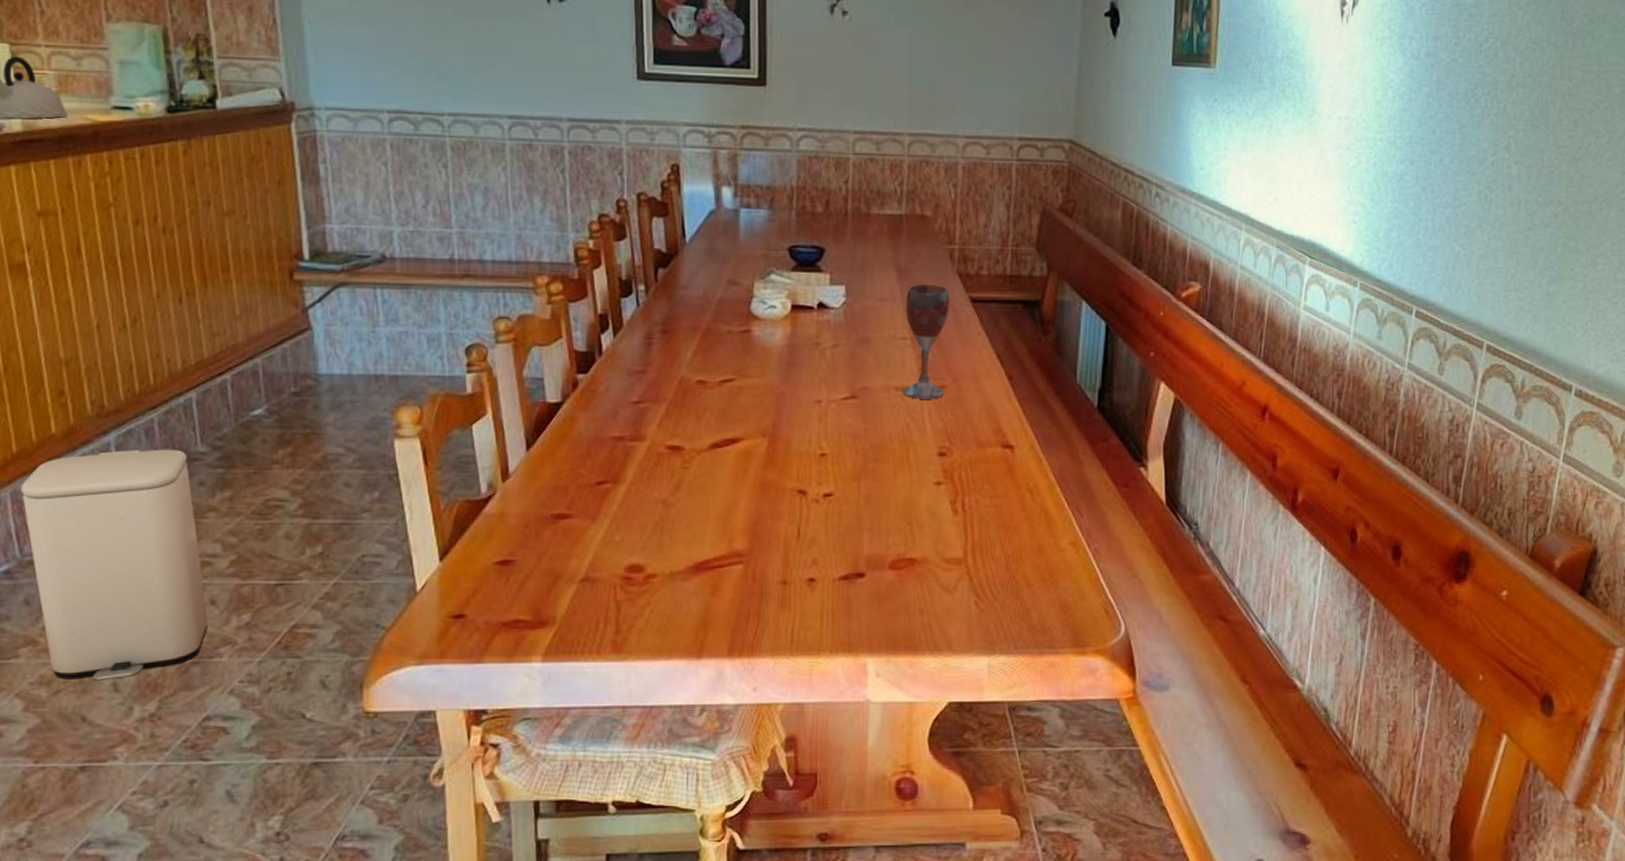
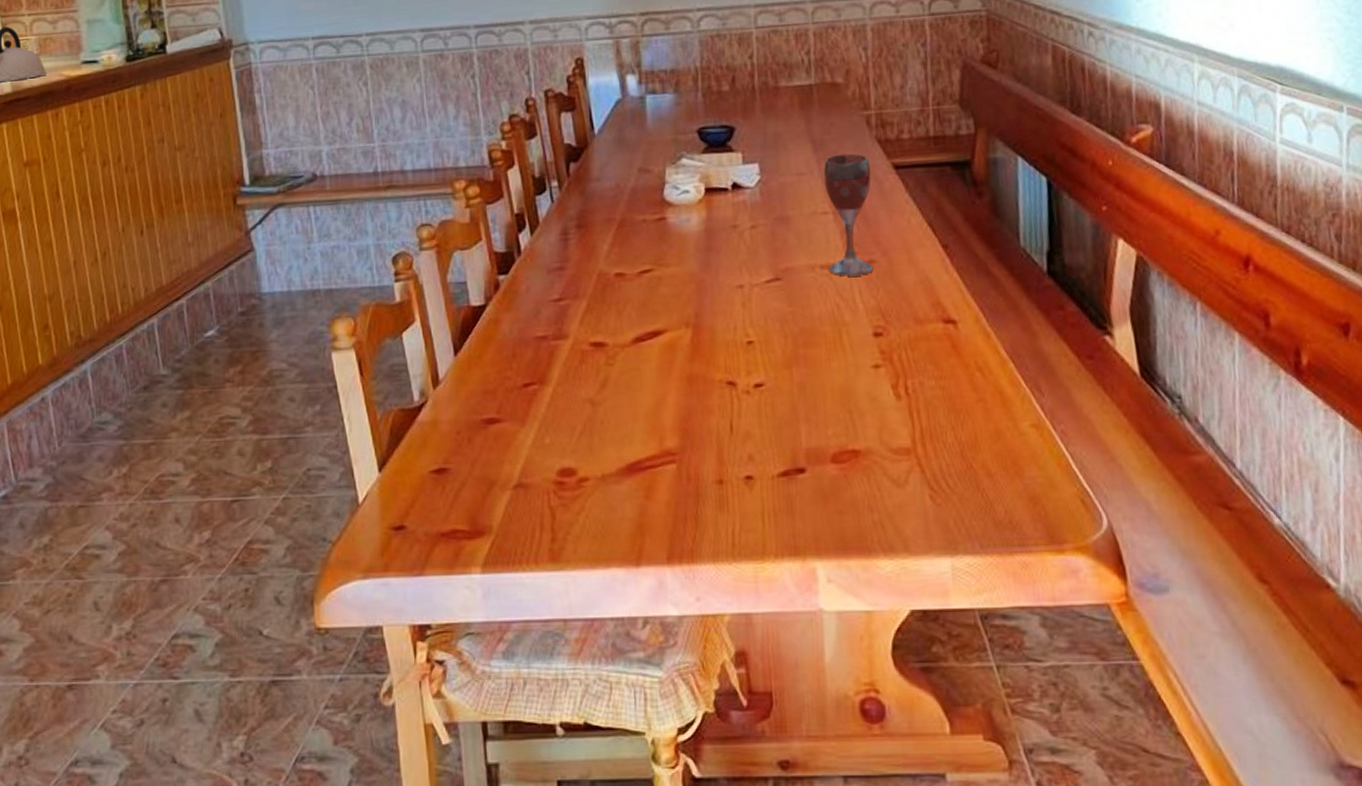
pedal bin: present [20,449,209,682] -> none [14,373,174,601]

